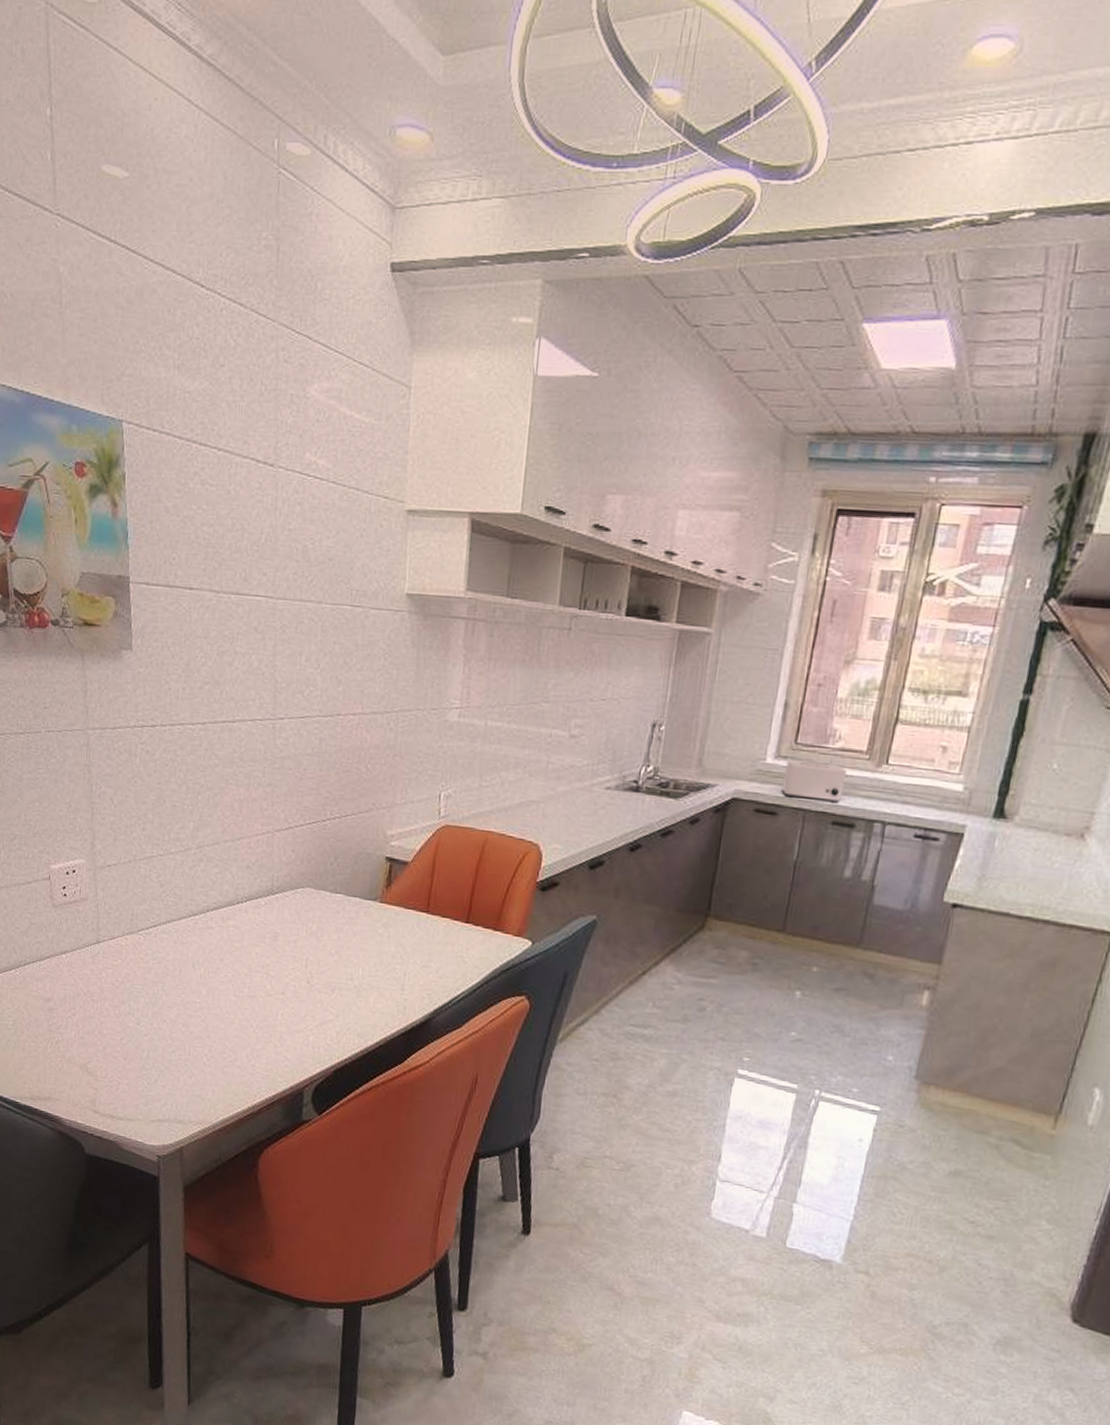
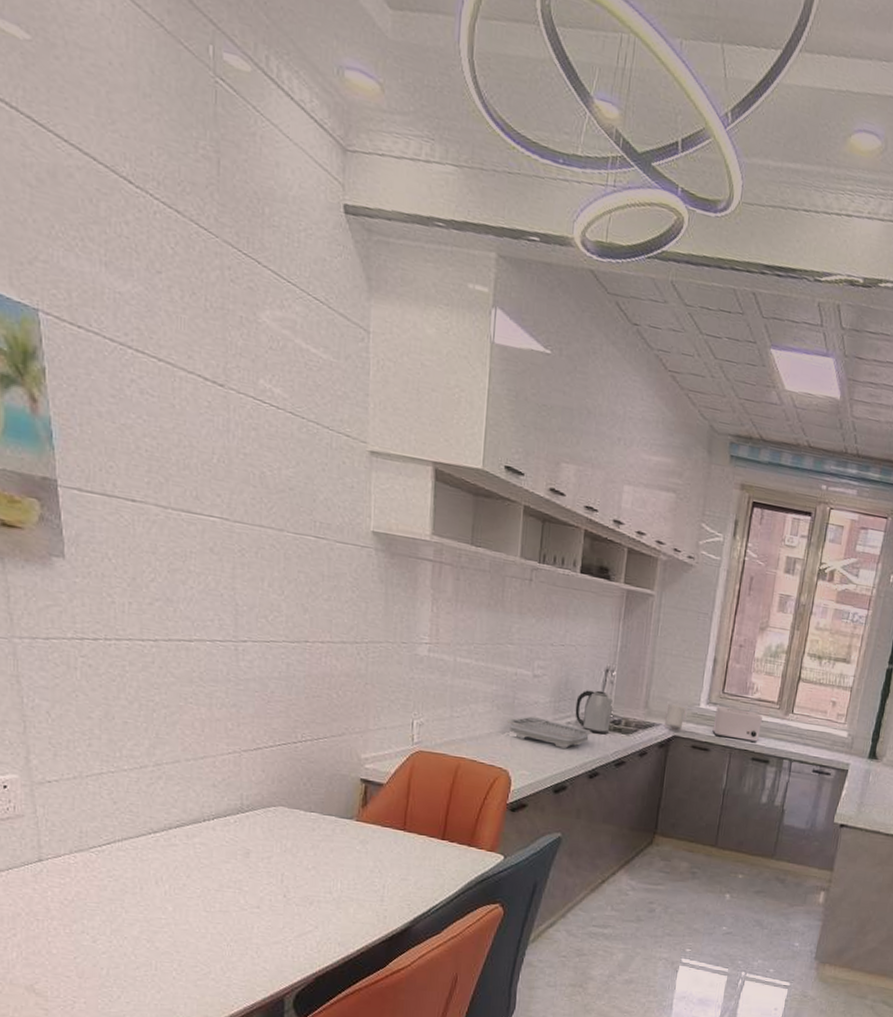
dish rack: none [539,782,635,818] -> present [506,716,592,749]
kettle: none [615,748,660,801] -> present [575,690,613,736]
canister: none [722,758,757,792] -> present [665,703,692,731]

